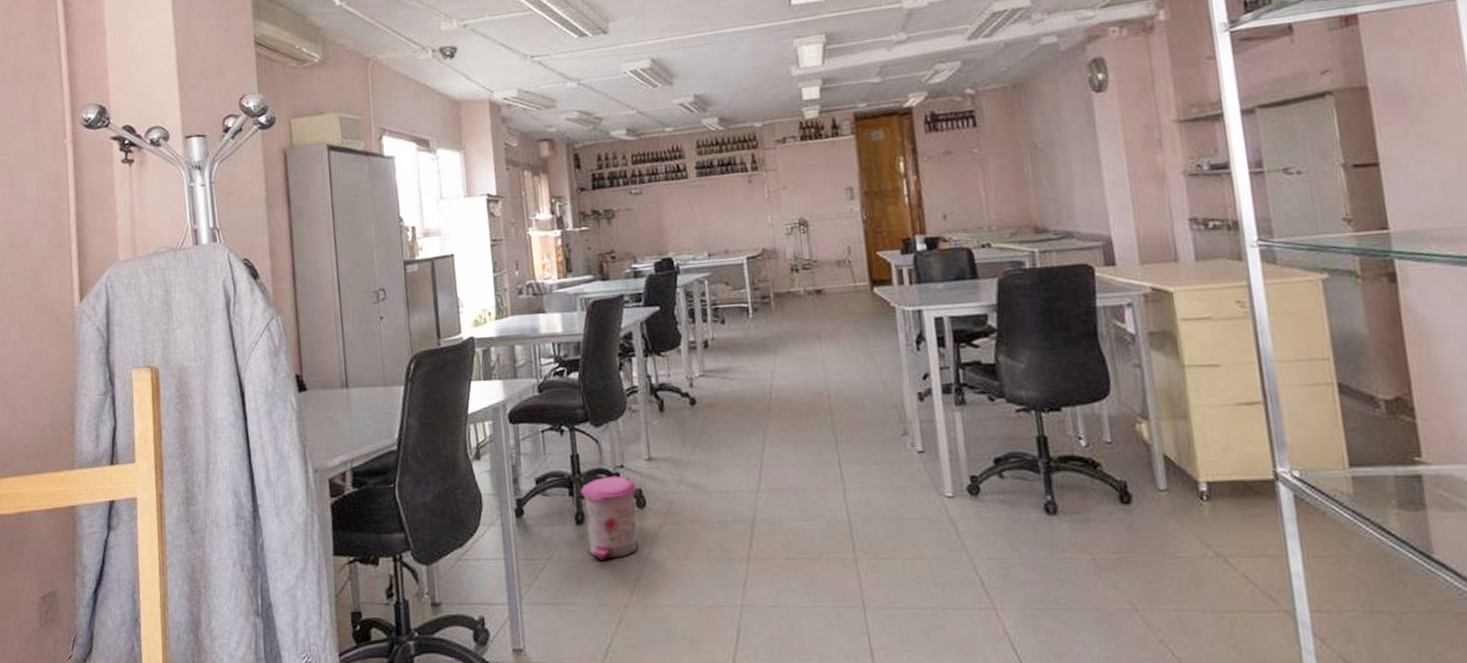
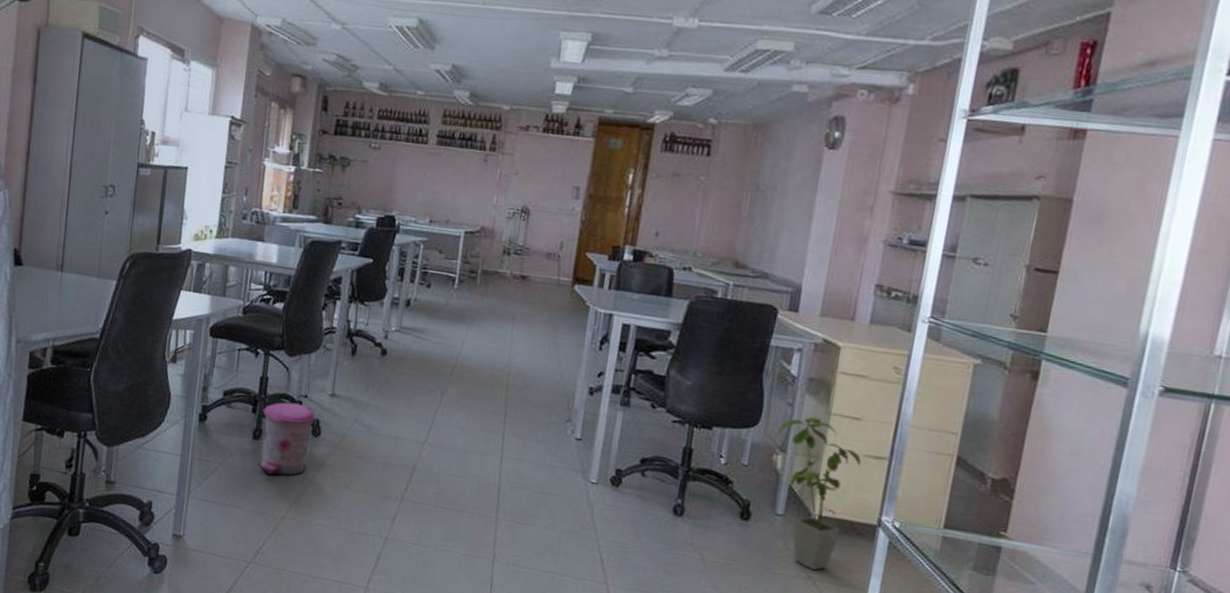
house plant: none [1133,374,1236,546] -> present [778,417,861,571]

